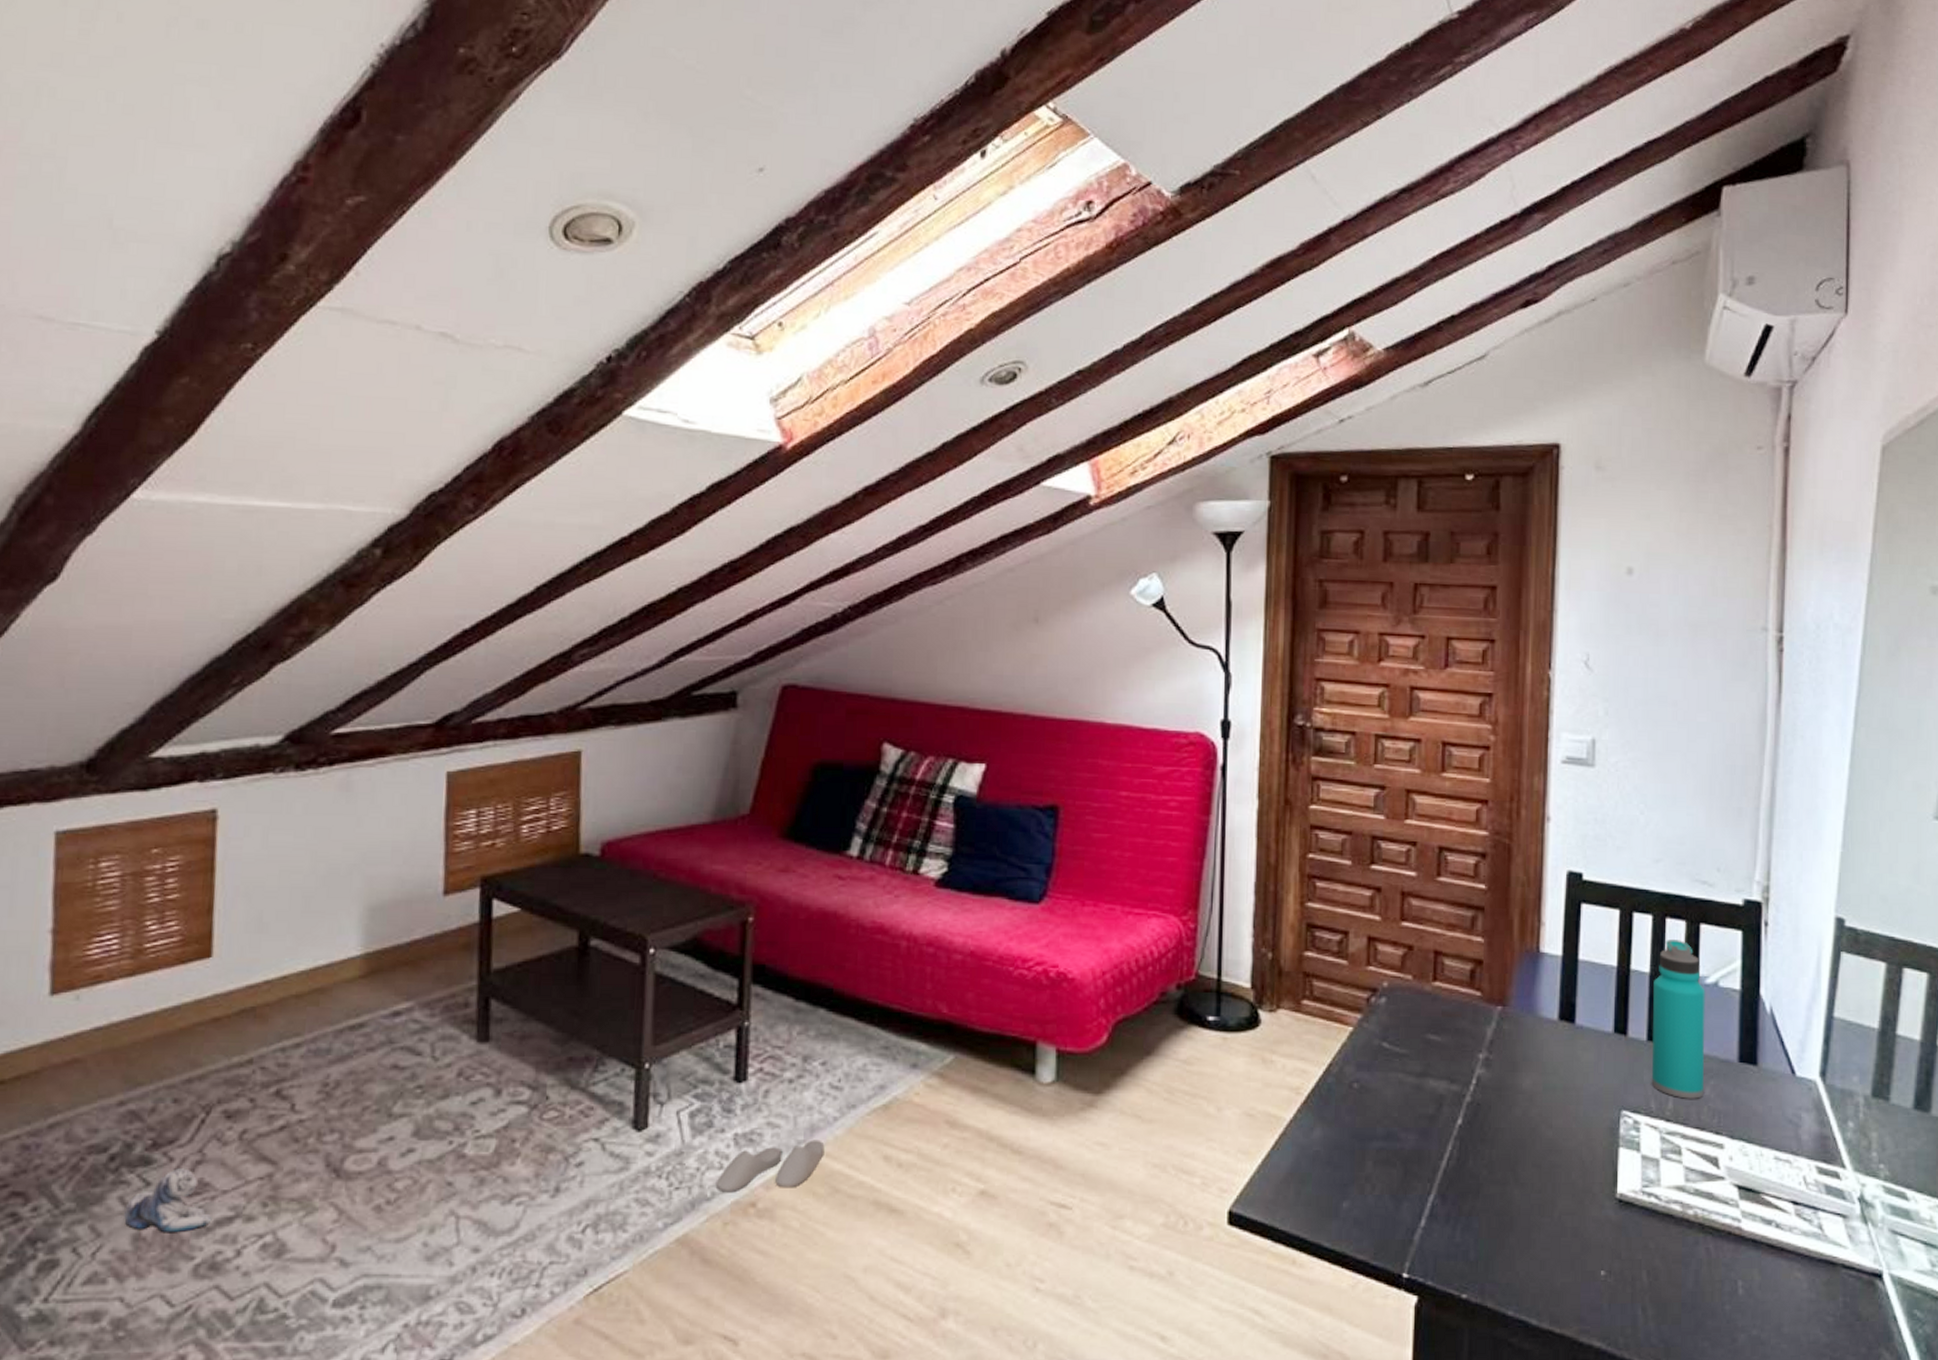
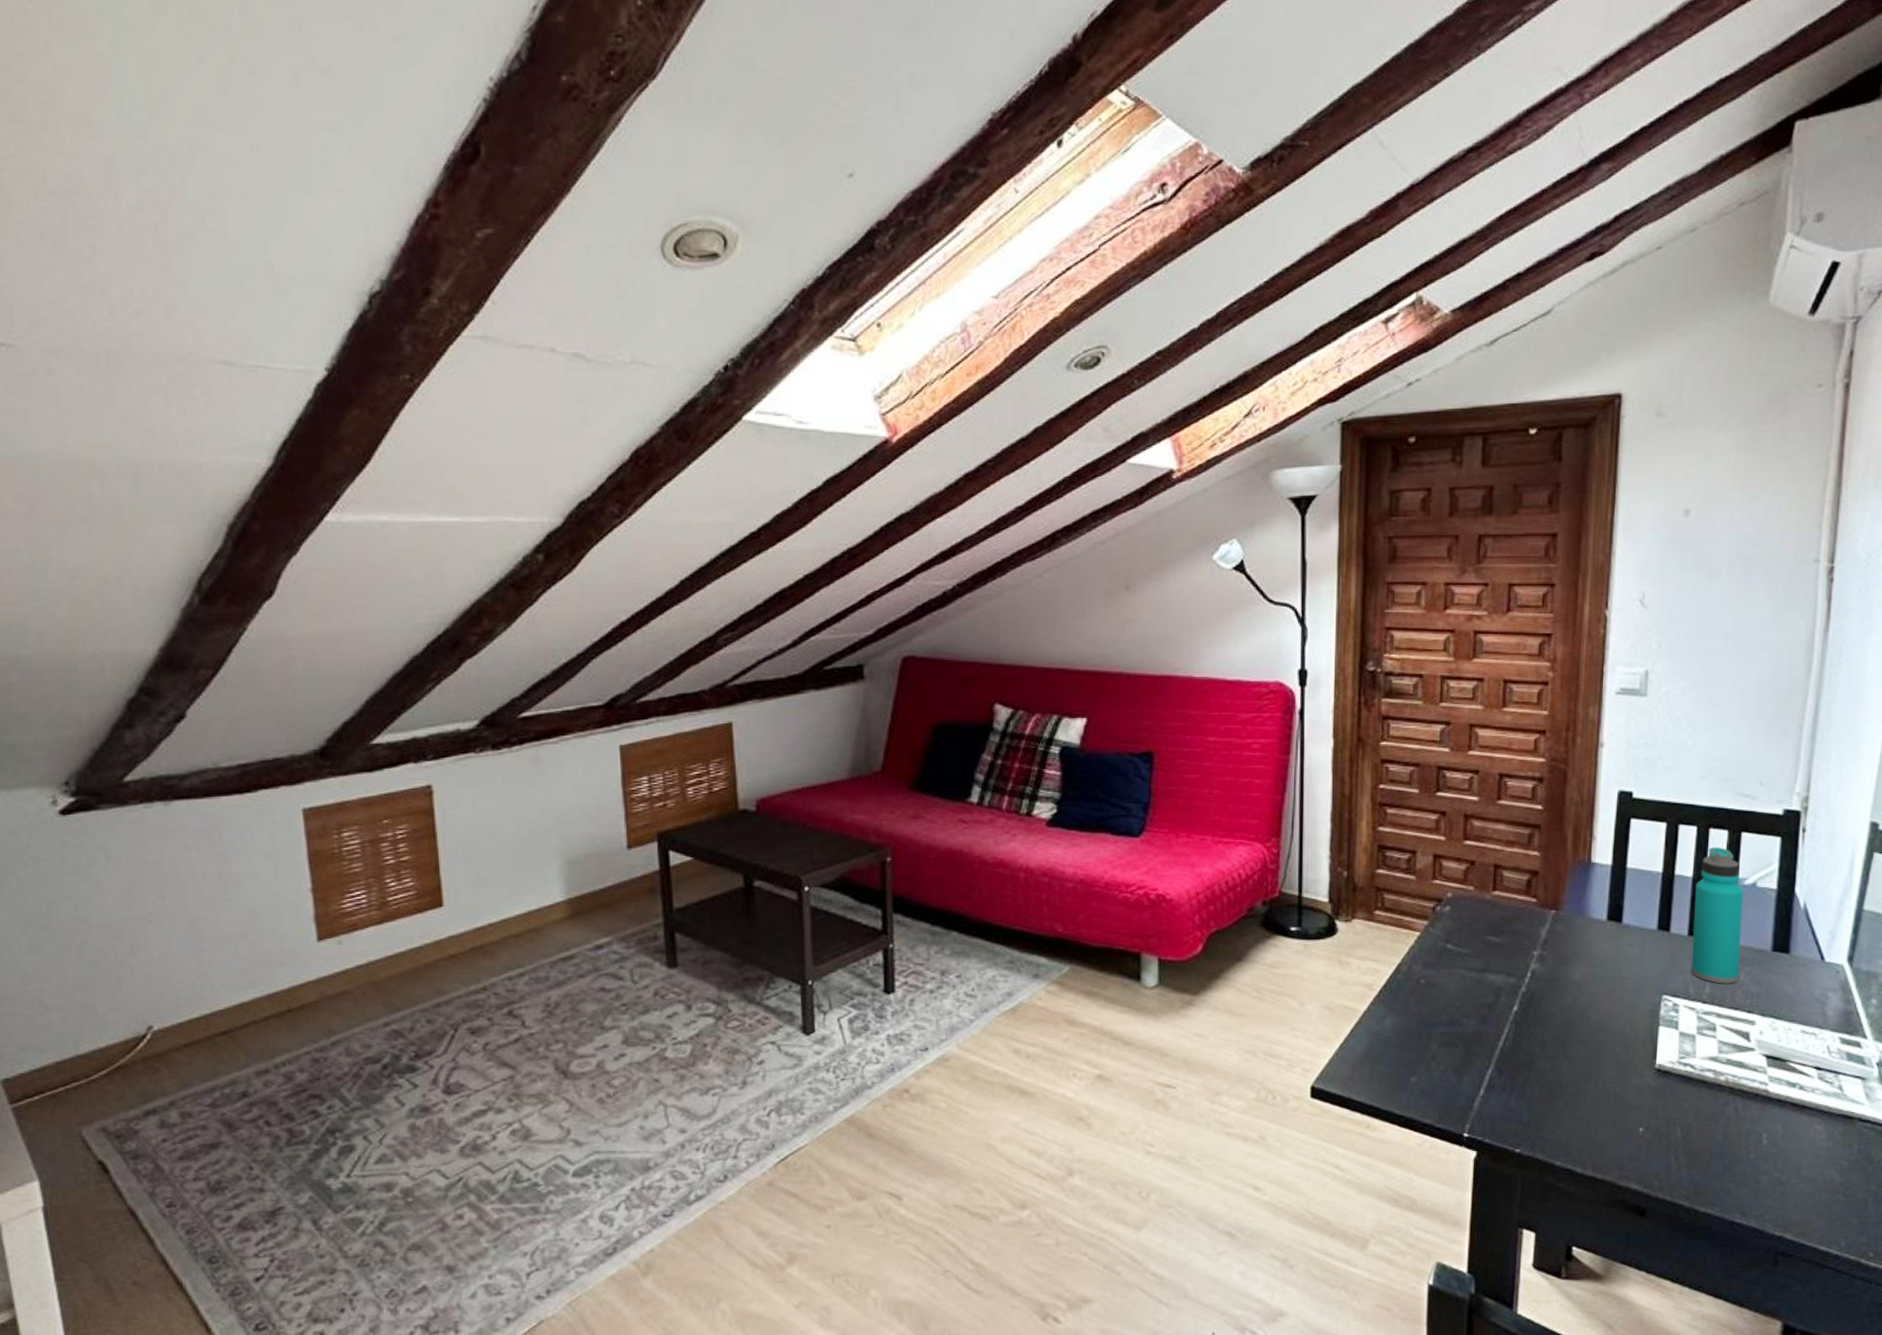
plush toy: present [124,1167,212,1233] -> none [400,1072,470,1124]
slippers: present [715,1140,825,1193] -> none [874,1038,964,1082]

